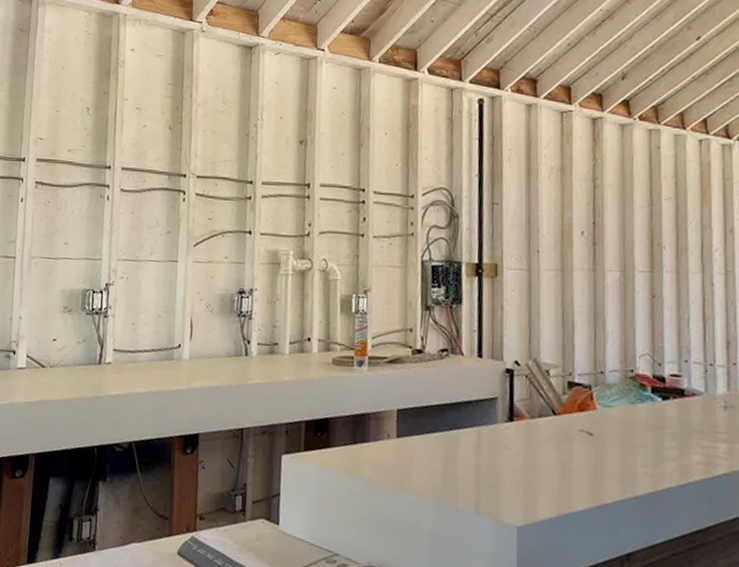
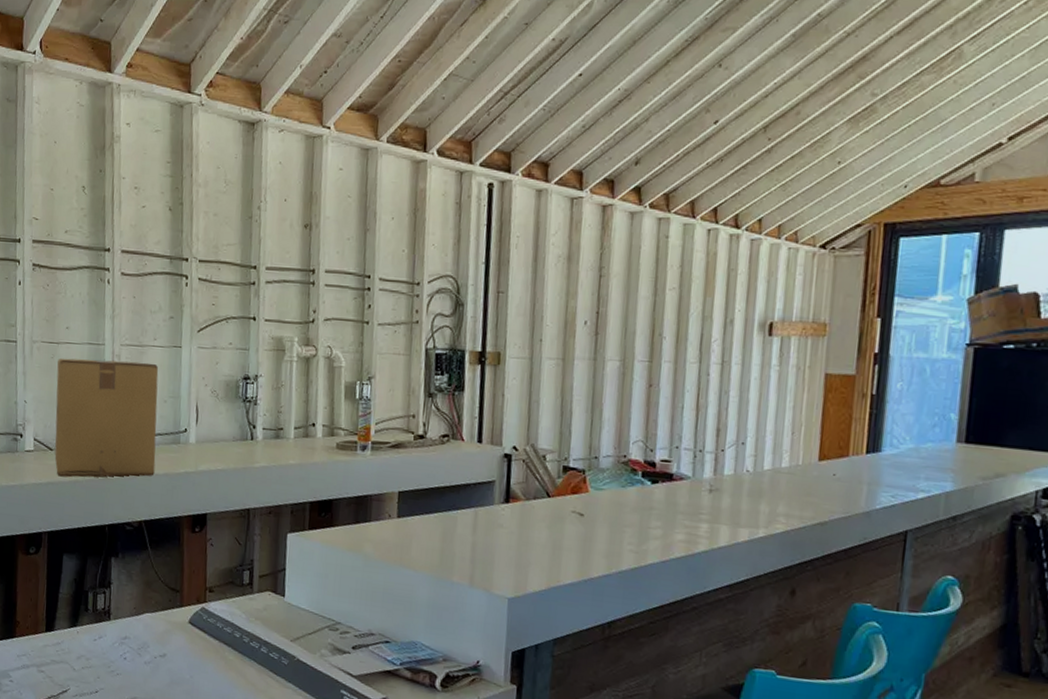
box: none [46,273,154,396] -> present [55,358,159,478]

